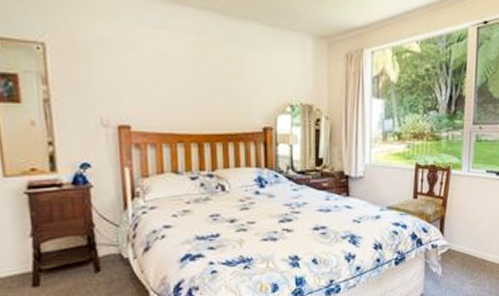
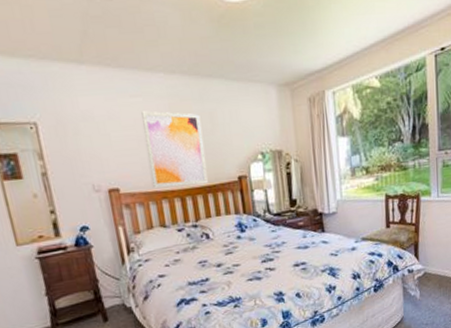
wall art: none [165,45,231,131] -> present [141,111,208,188]

